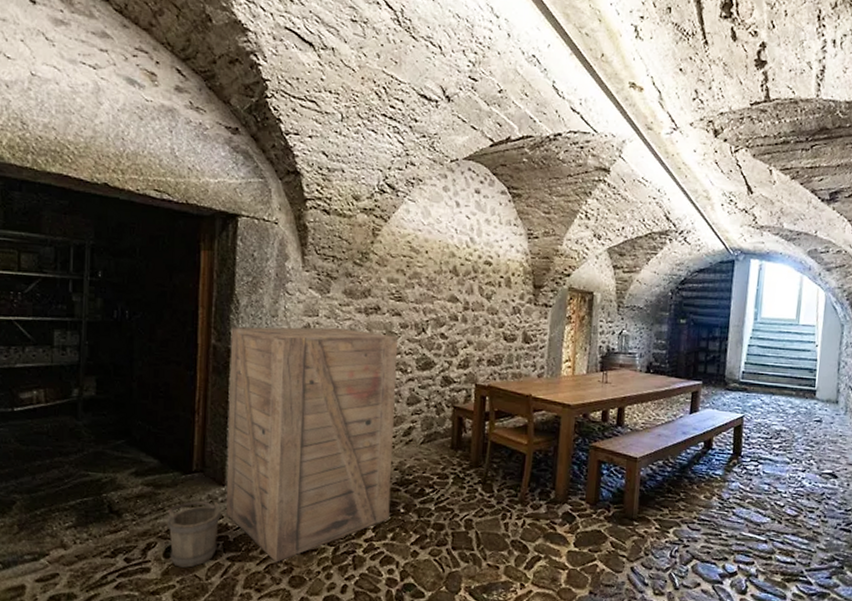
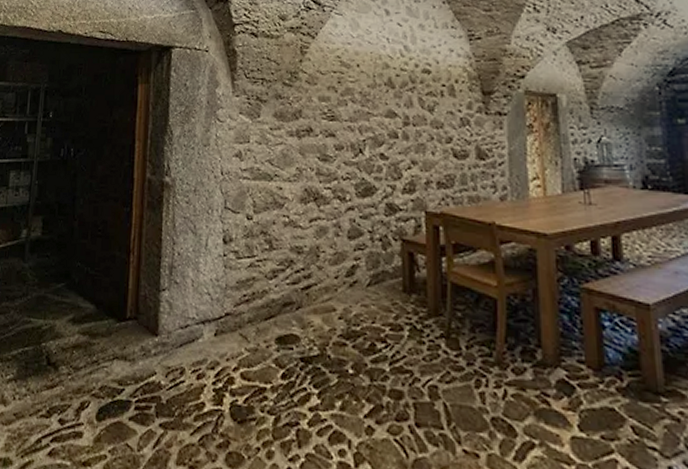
bucket: present [167,500,221,568] -> none [100,352,154,434]
wooden crate: present [226,327,398,563] -> none [159,153,336,433]

